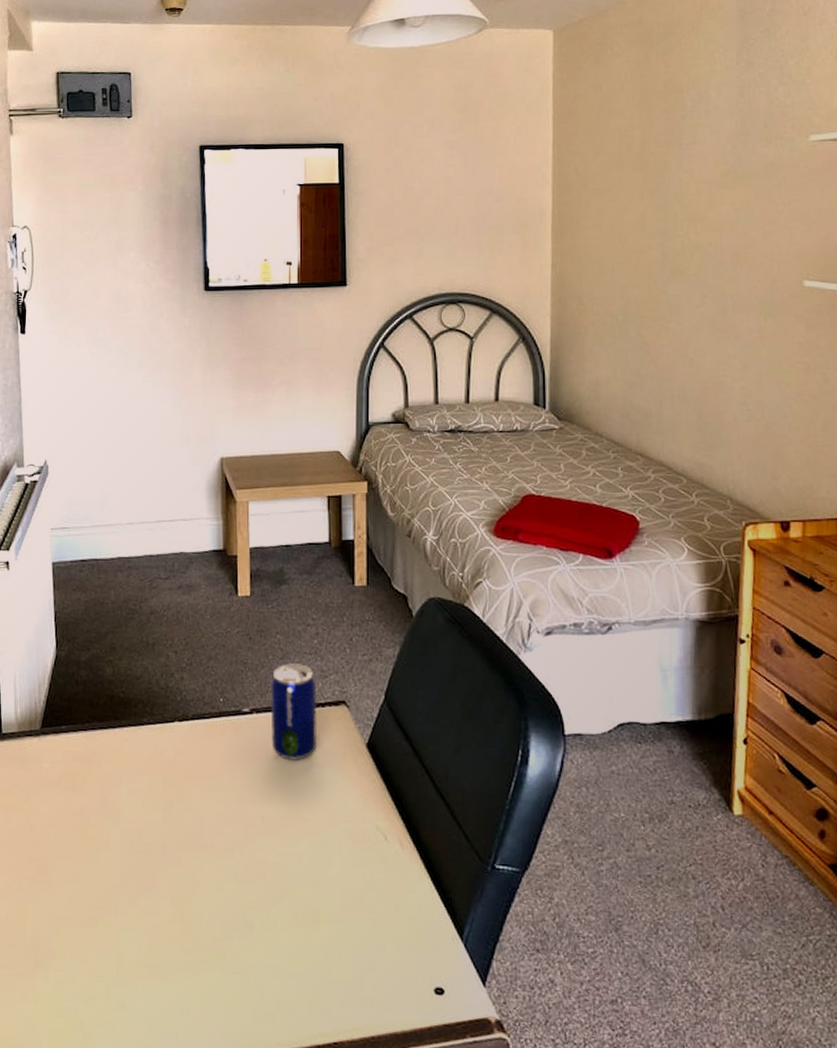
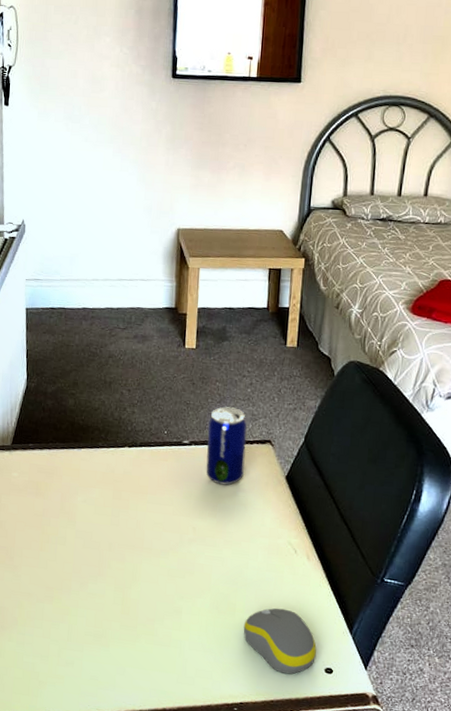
computer mouse: none [330,913,421,1000] -> present [243,608,316,675]

